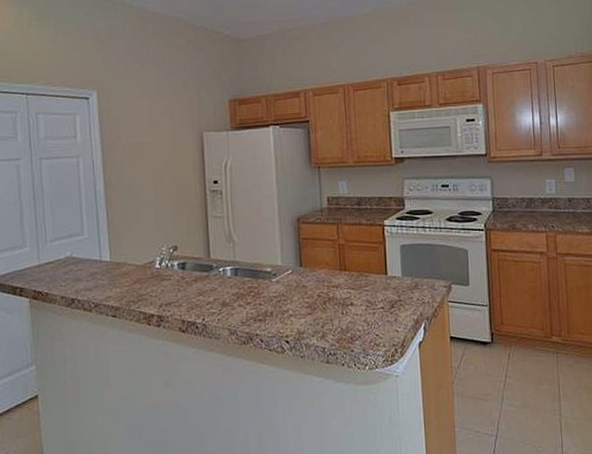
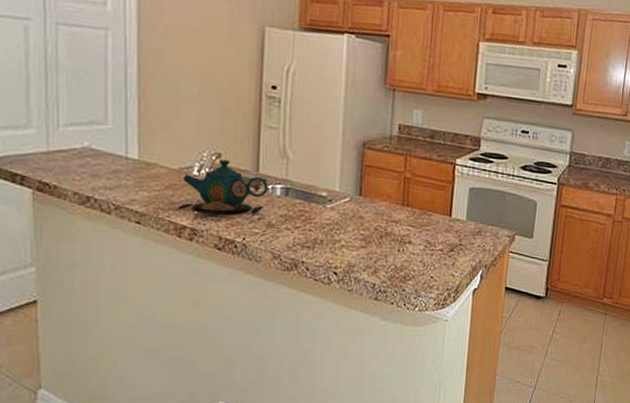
teapot: none [145,251,220,300] -> present [178,159,268,214]

